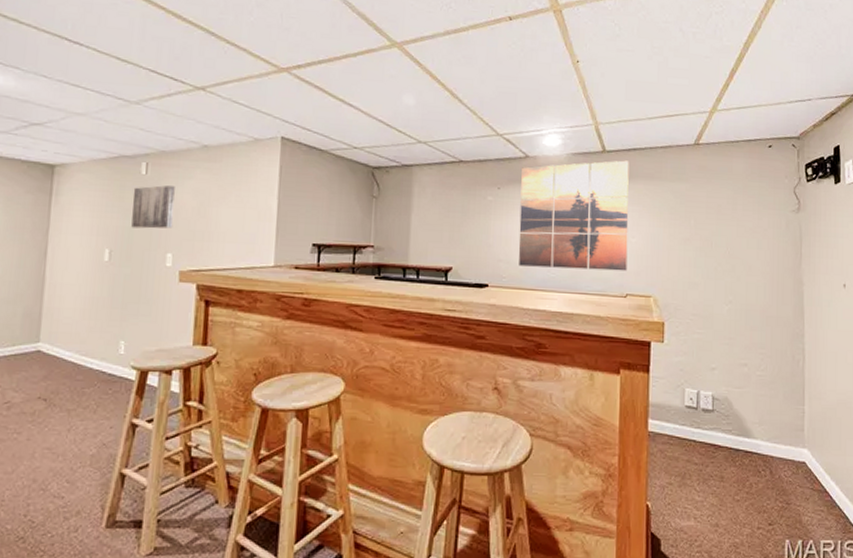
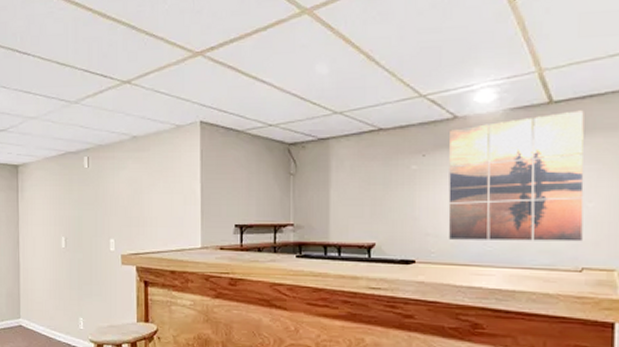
wall art: present [131,185,175,229] -> none [79,177,113,217]

